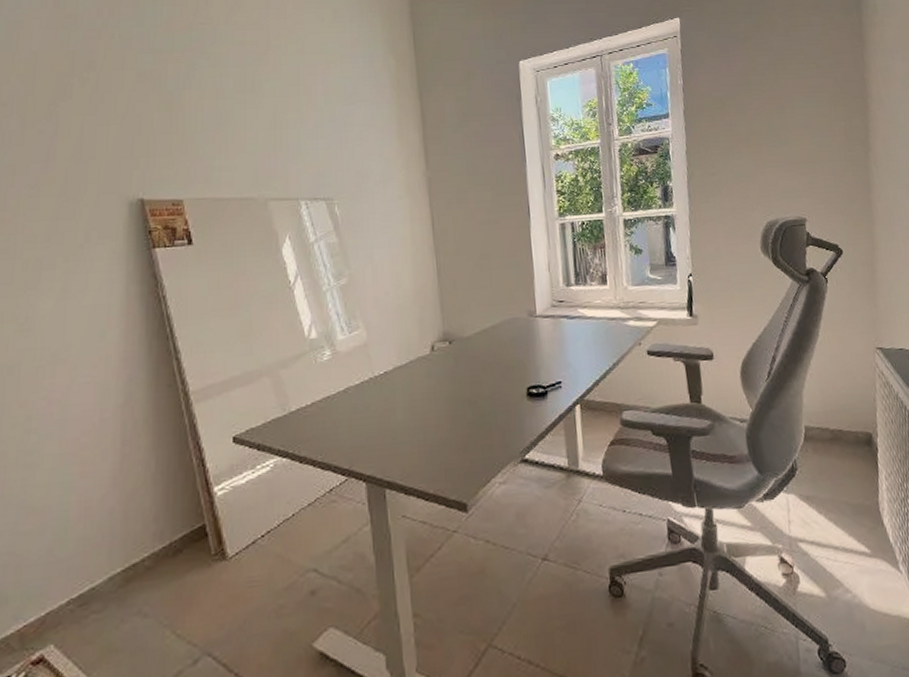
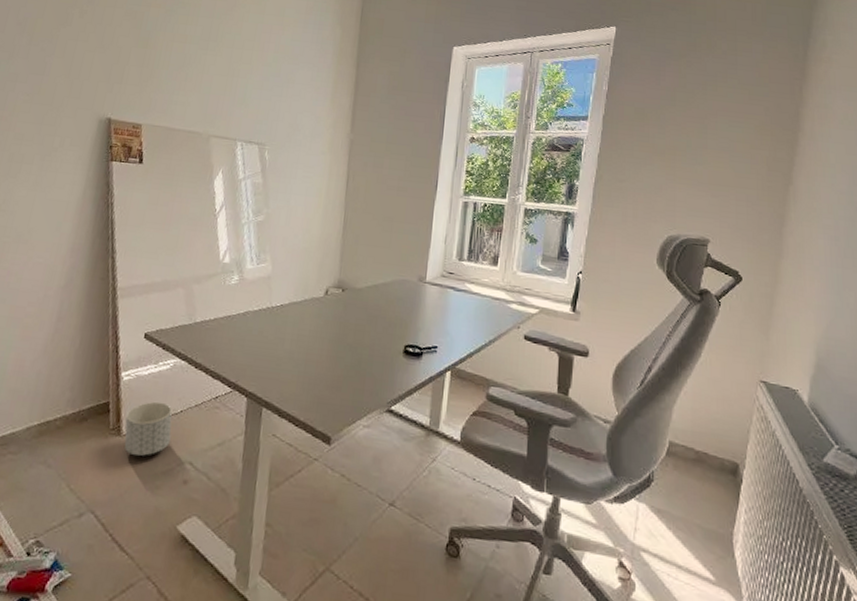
planter: none [229,509,286,579] -> present [124,401,173,456]

